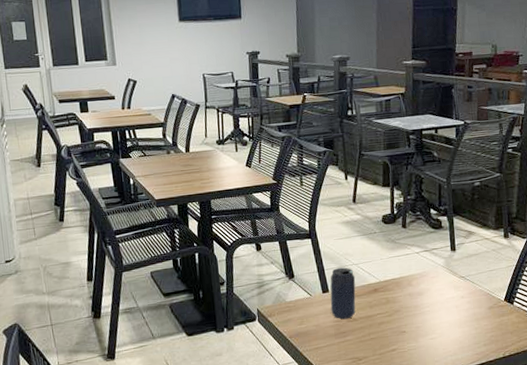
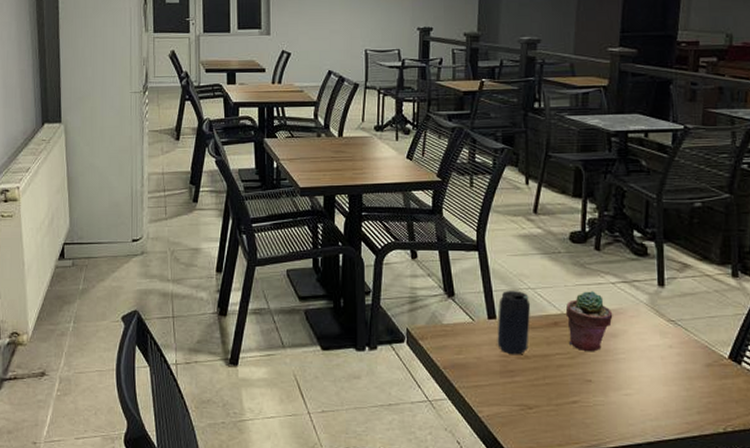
potted succulent: none [382,261,419,309] -> present [565,291,613,352]

